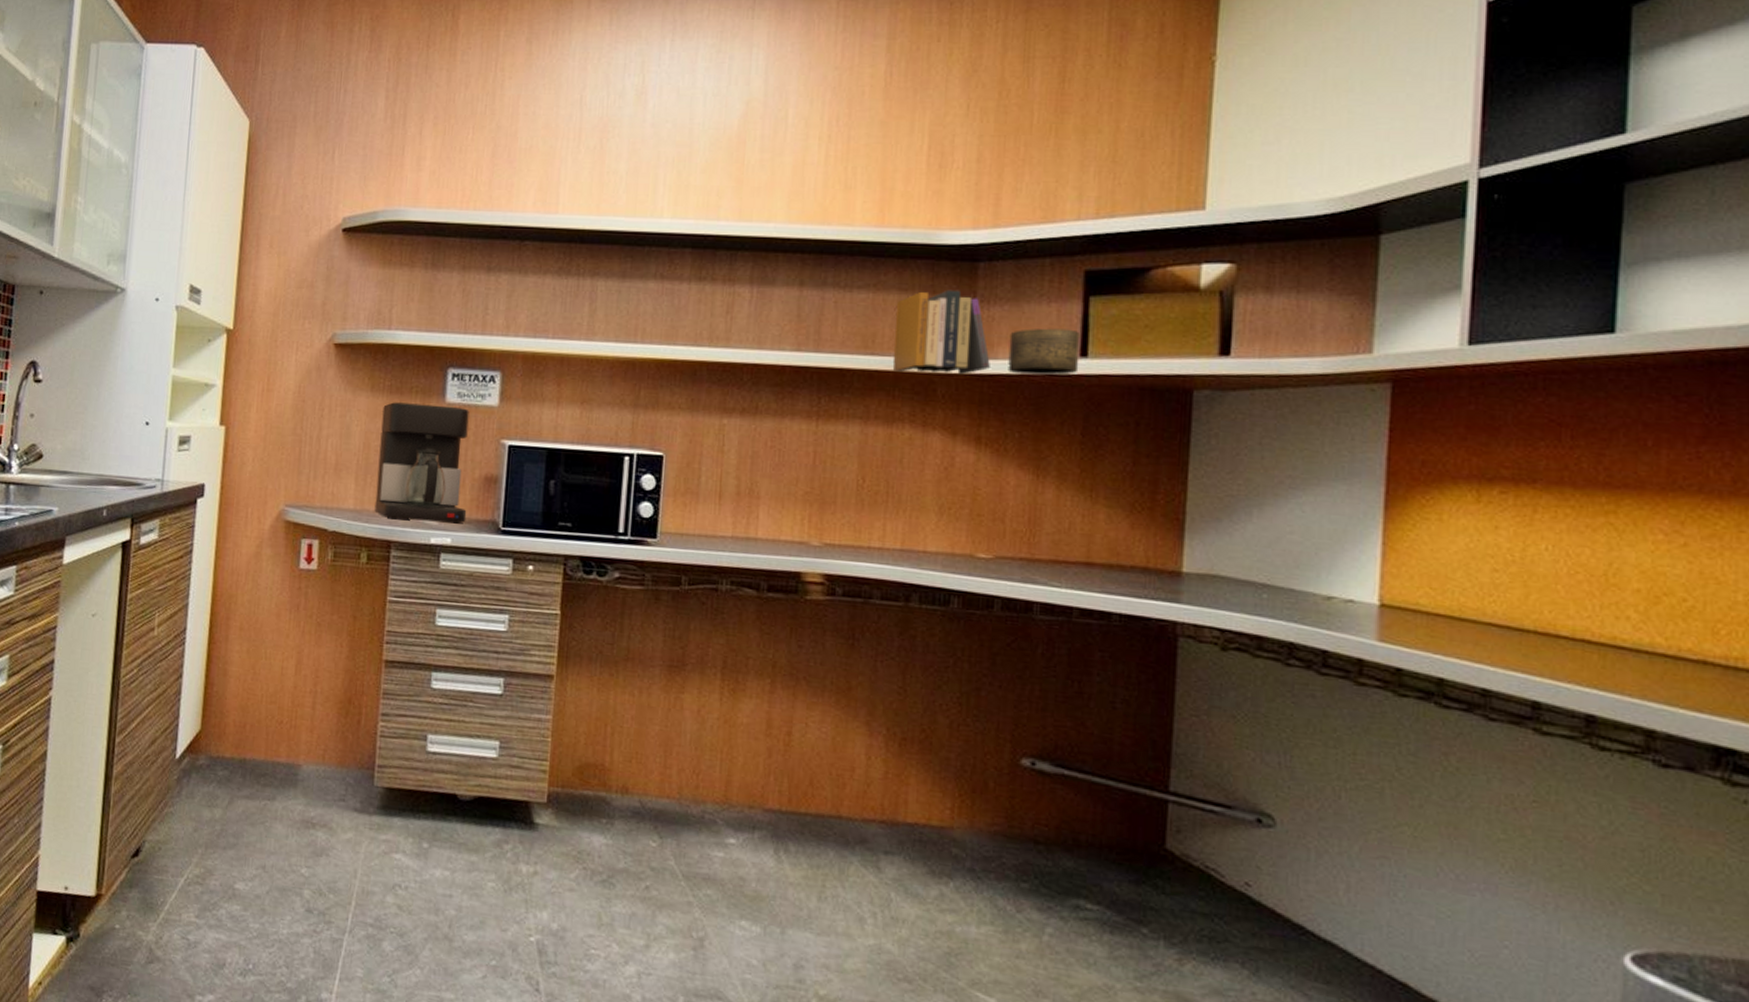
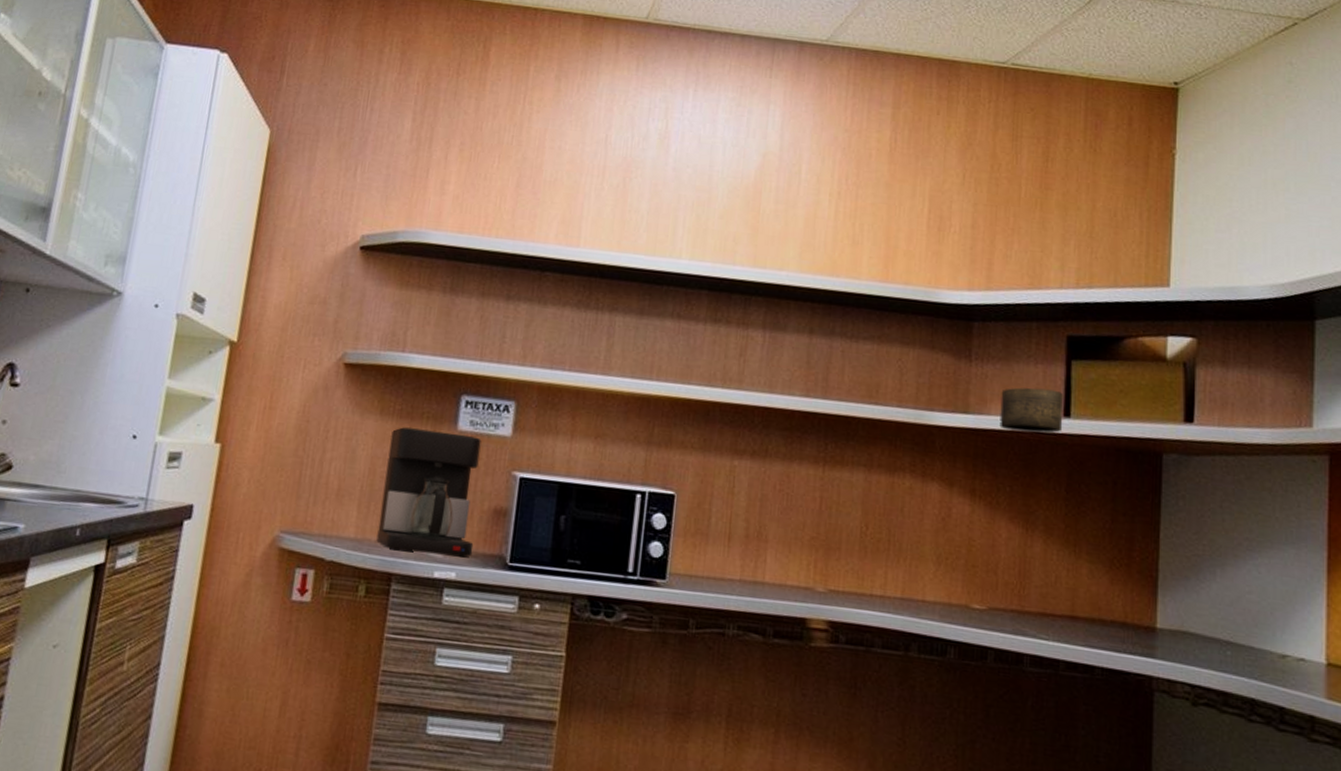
books: present [892,289,990,375] -> none [894,346,984,429]

